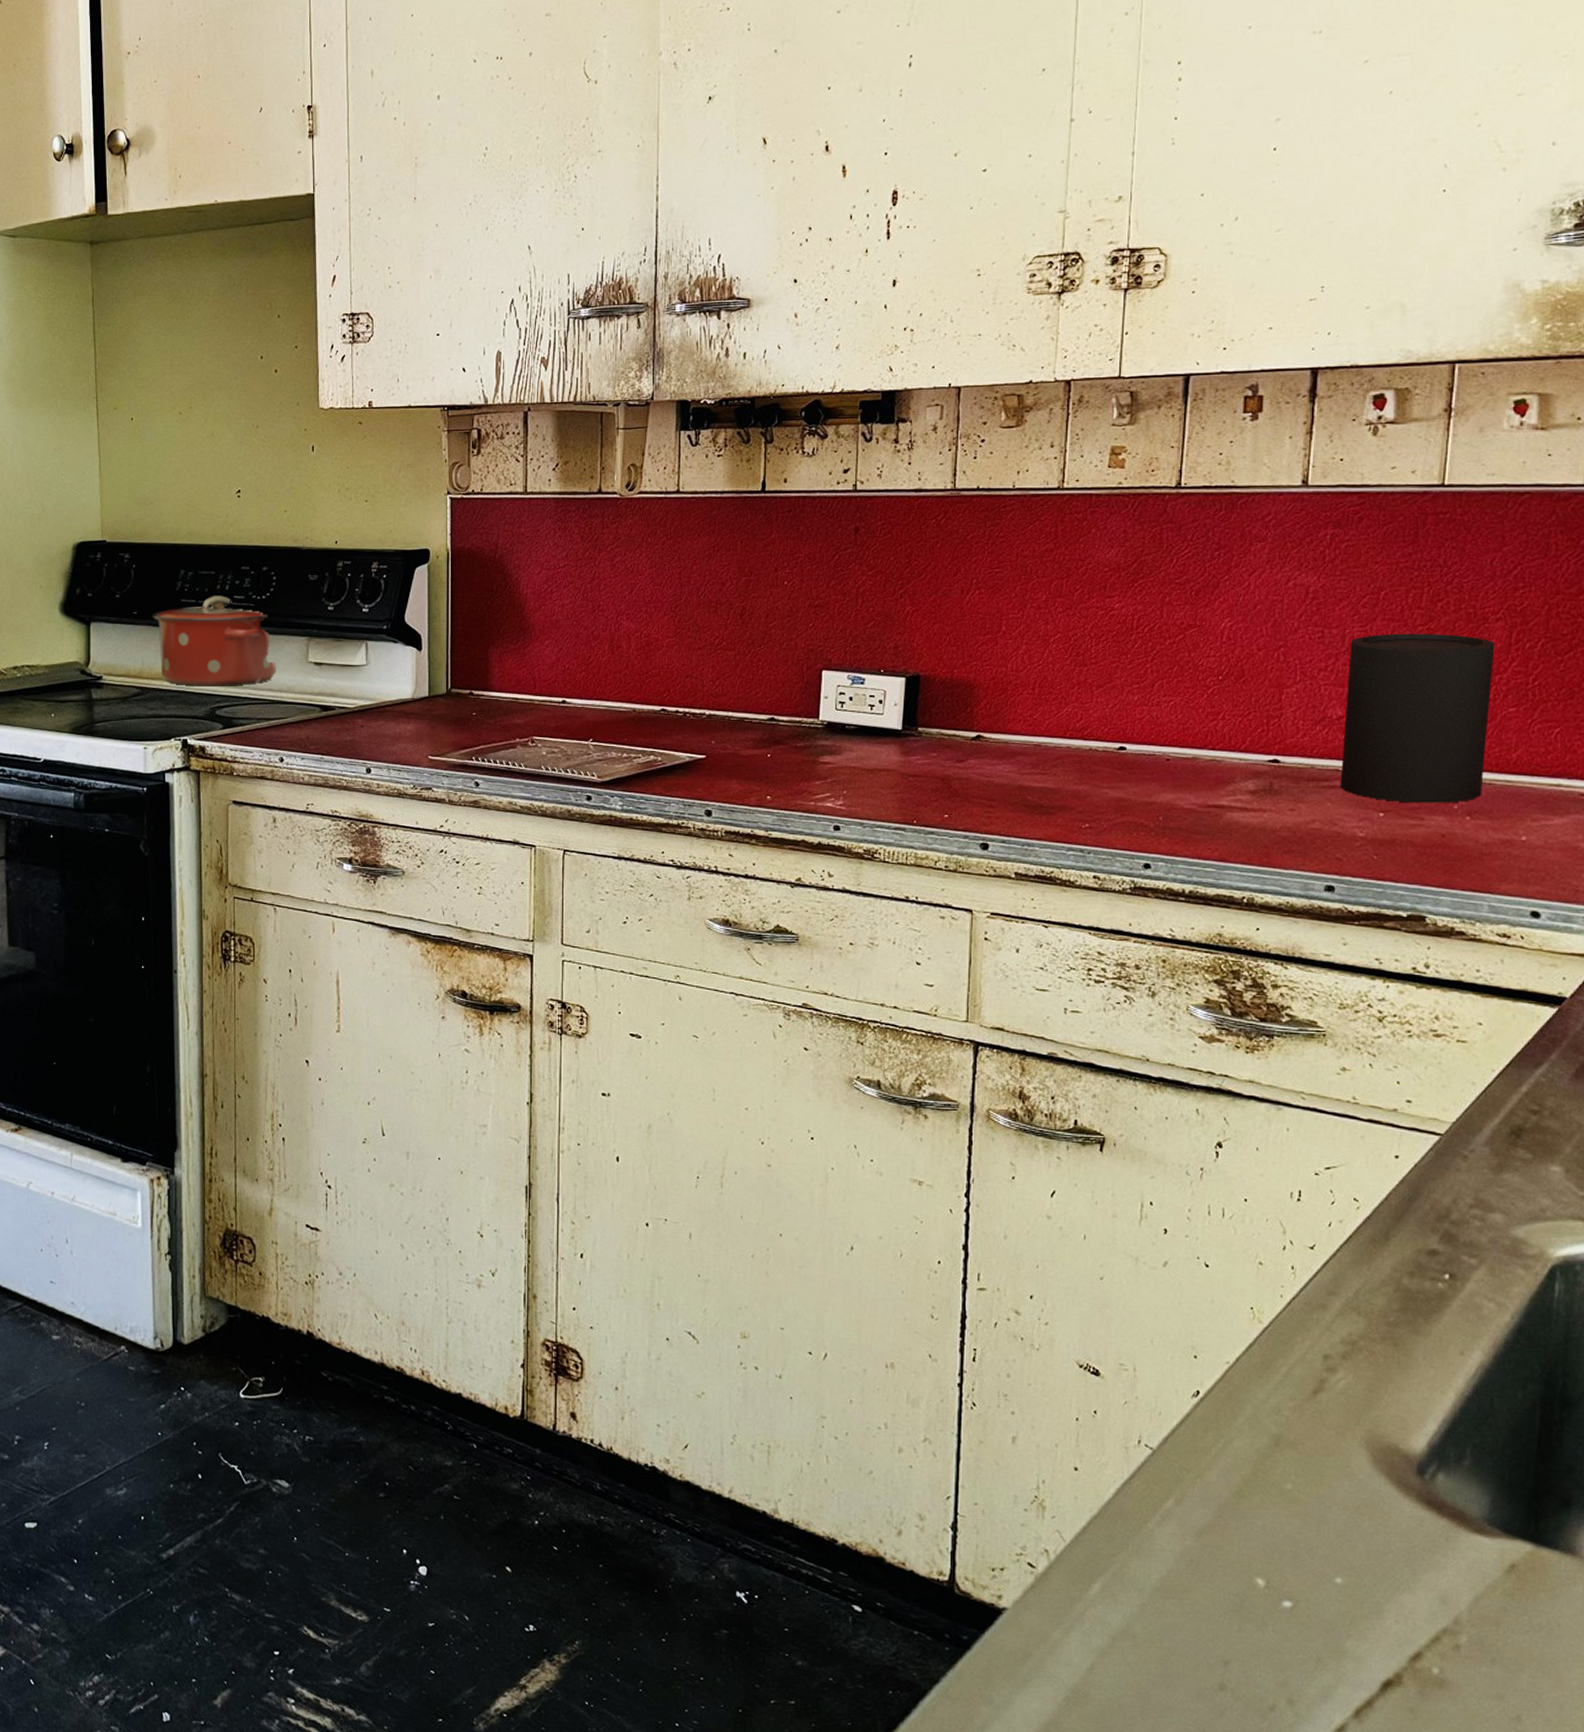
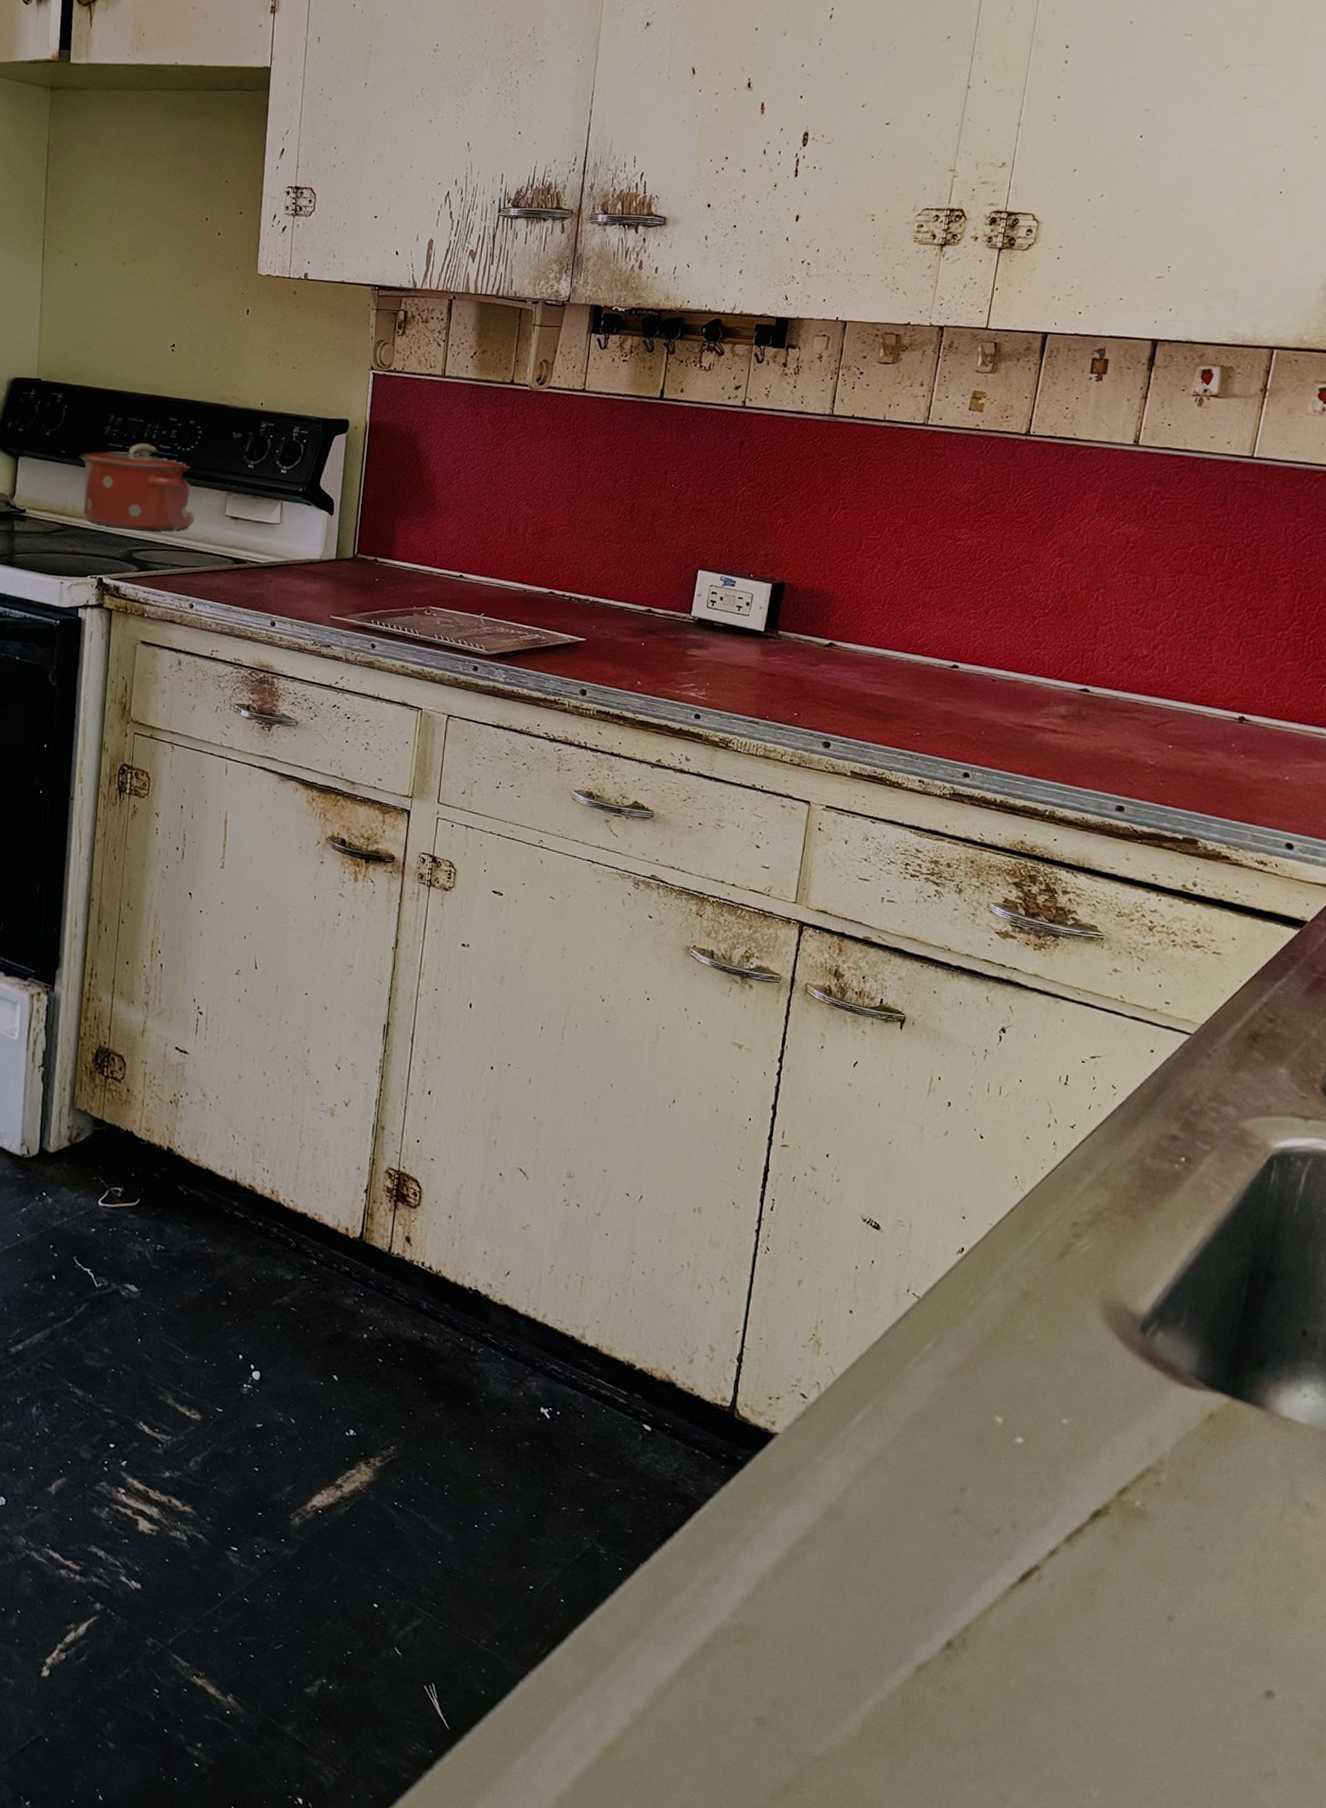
pen holder: present [1340,633,1495,803] -> none [1138,585,1281,741]

